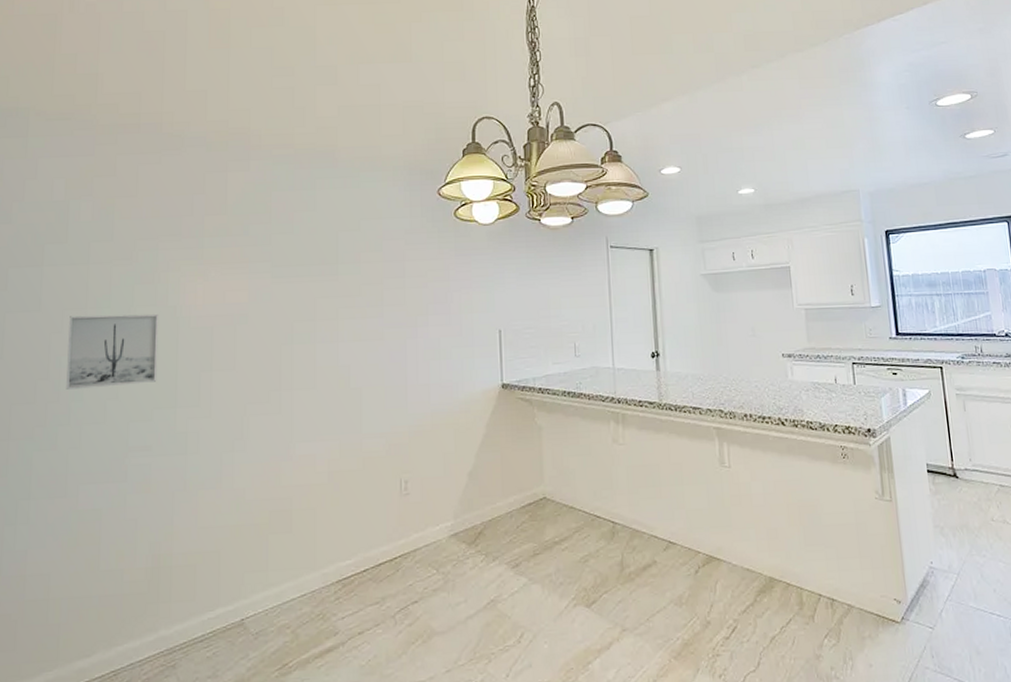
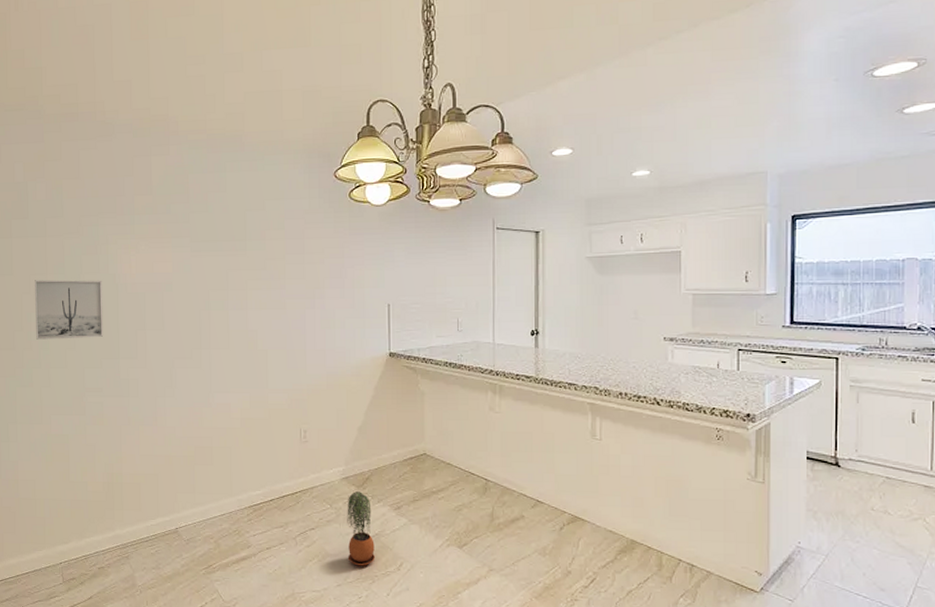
potted plant: none [456,550,491,643] -> present [347,491,375,566]

